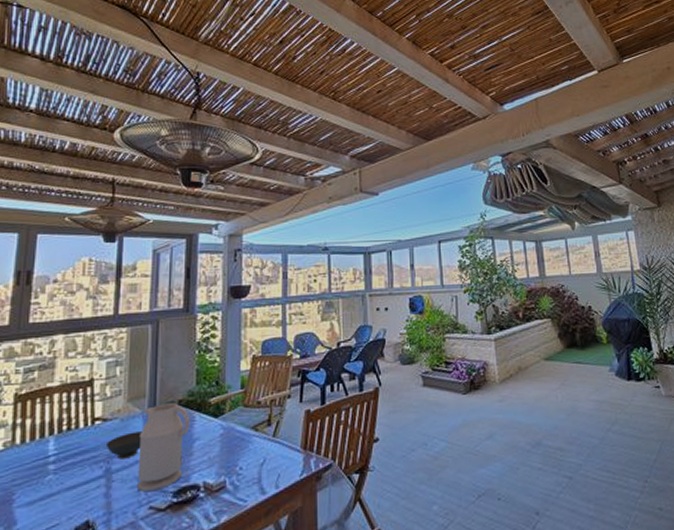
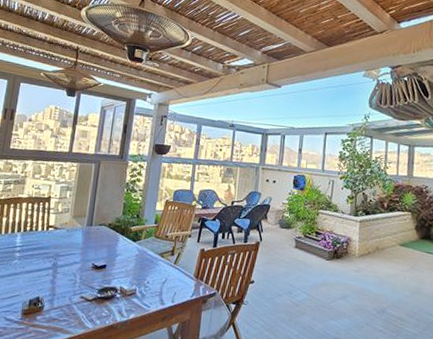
bowl: present [107,431,142,460] -> none [55,240,81,259]
water jug: present [137,403,190,492] -> none [74,224,116,286]

